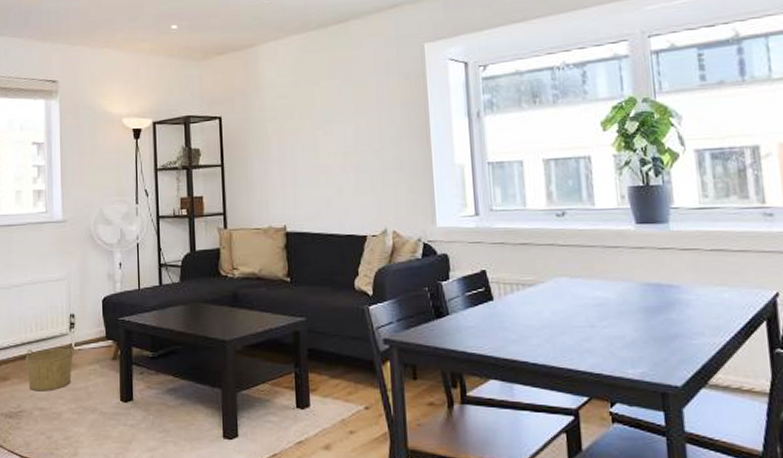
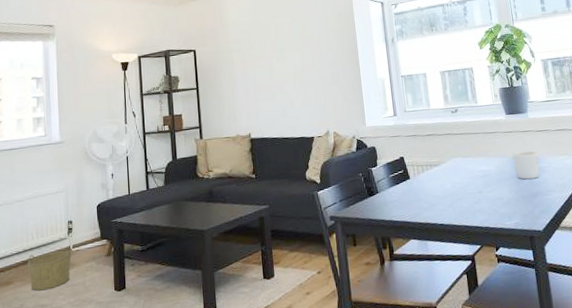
mug: none [642,276,683,315] -> present [512,151,540,180]

